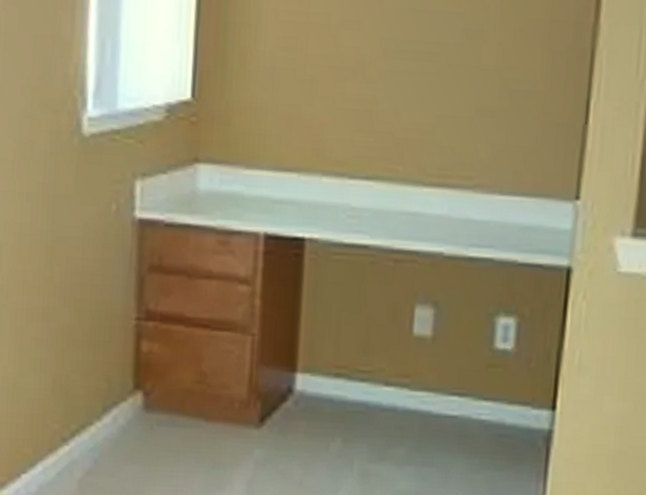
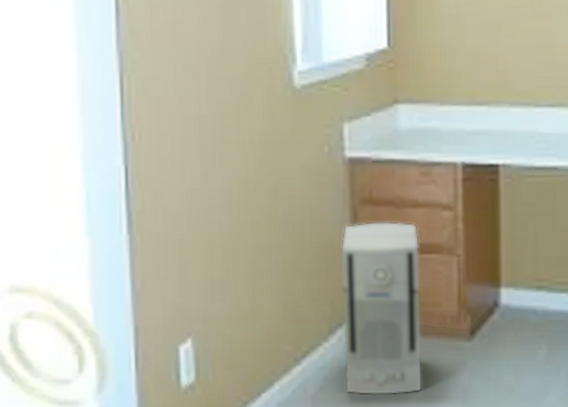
air purifier: none [116,291,211,484] -> present [340,221,423,396]

